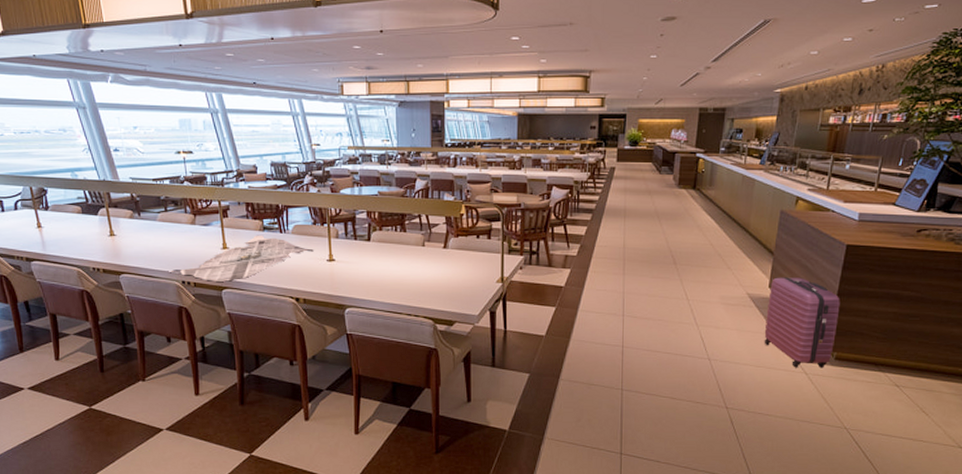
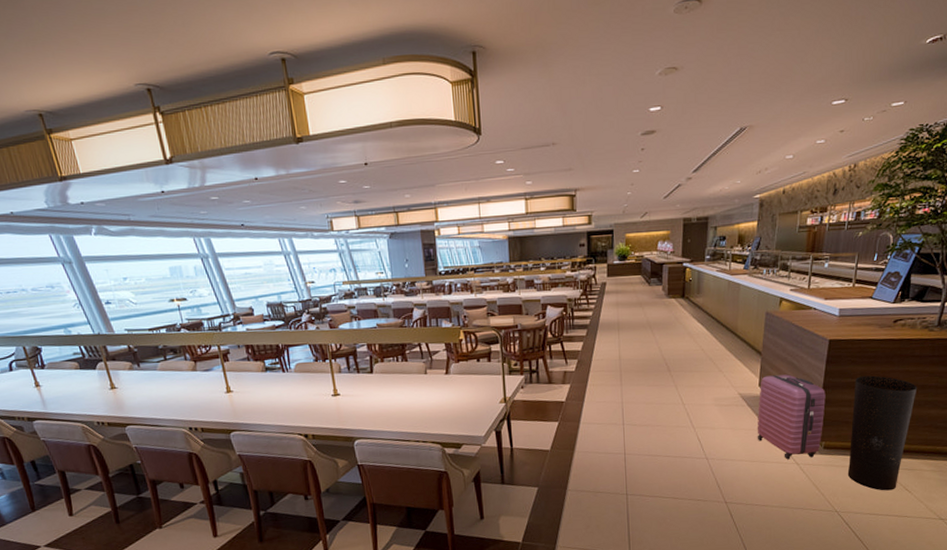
newspaper: present [168,235,314,282] -> none [173,375,318,426]
umbrella stand: none [859,286,940,411] -> present [847,375,918,491]

